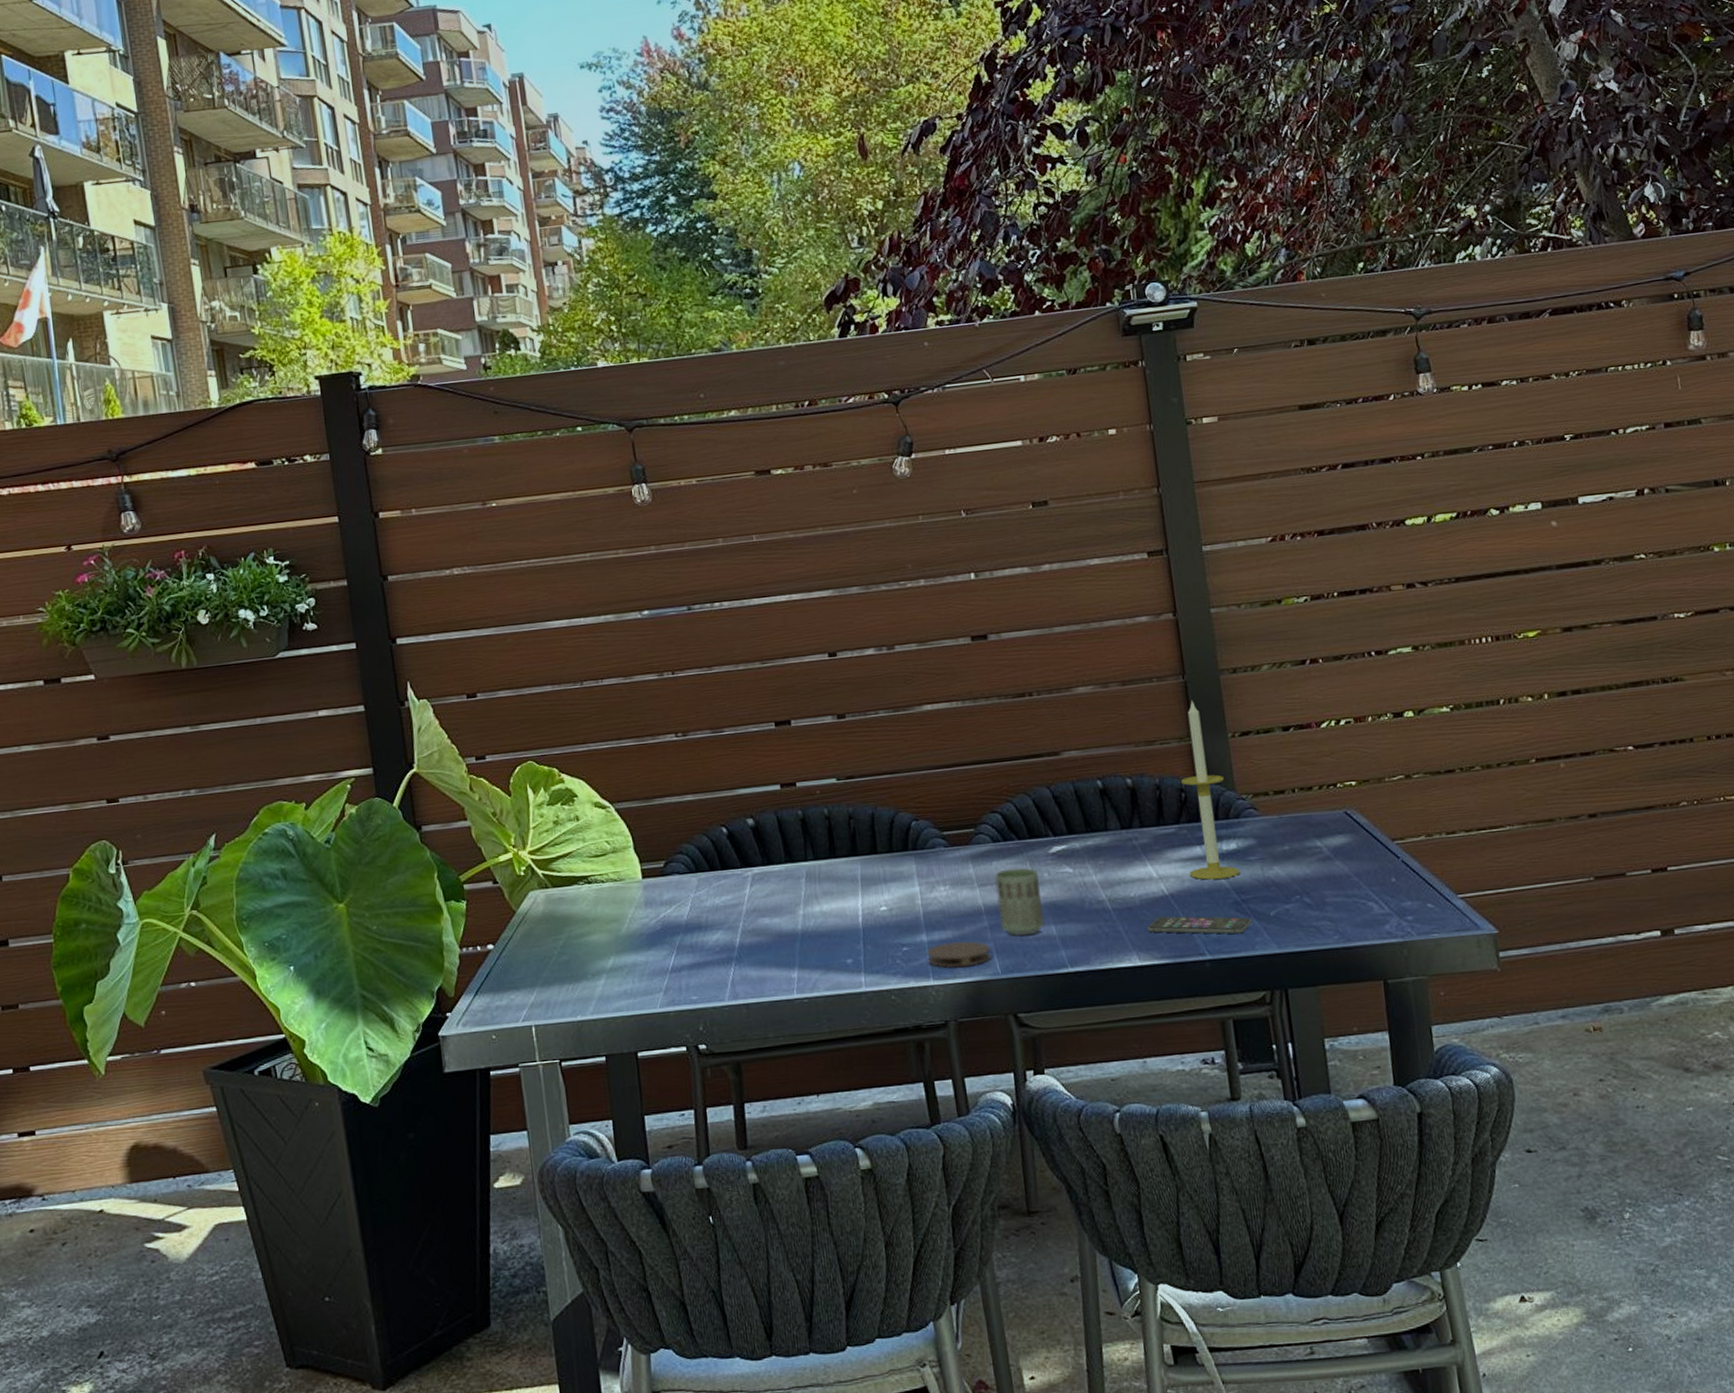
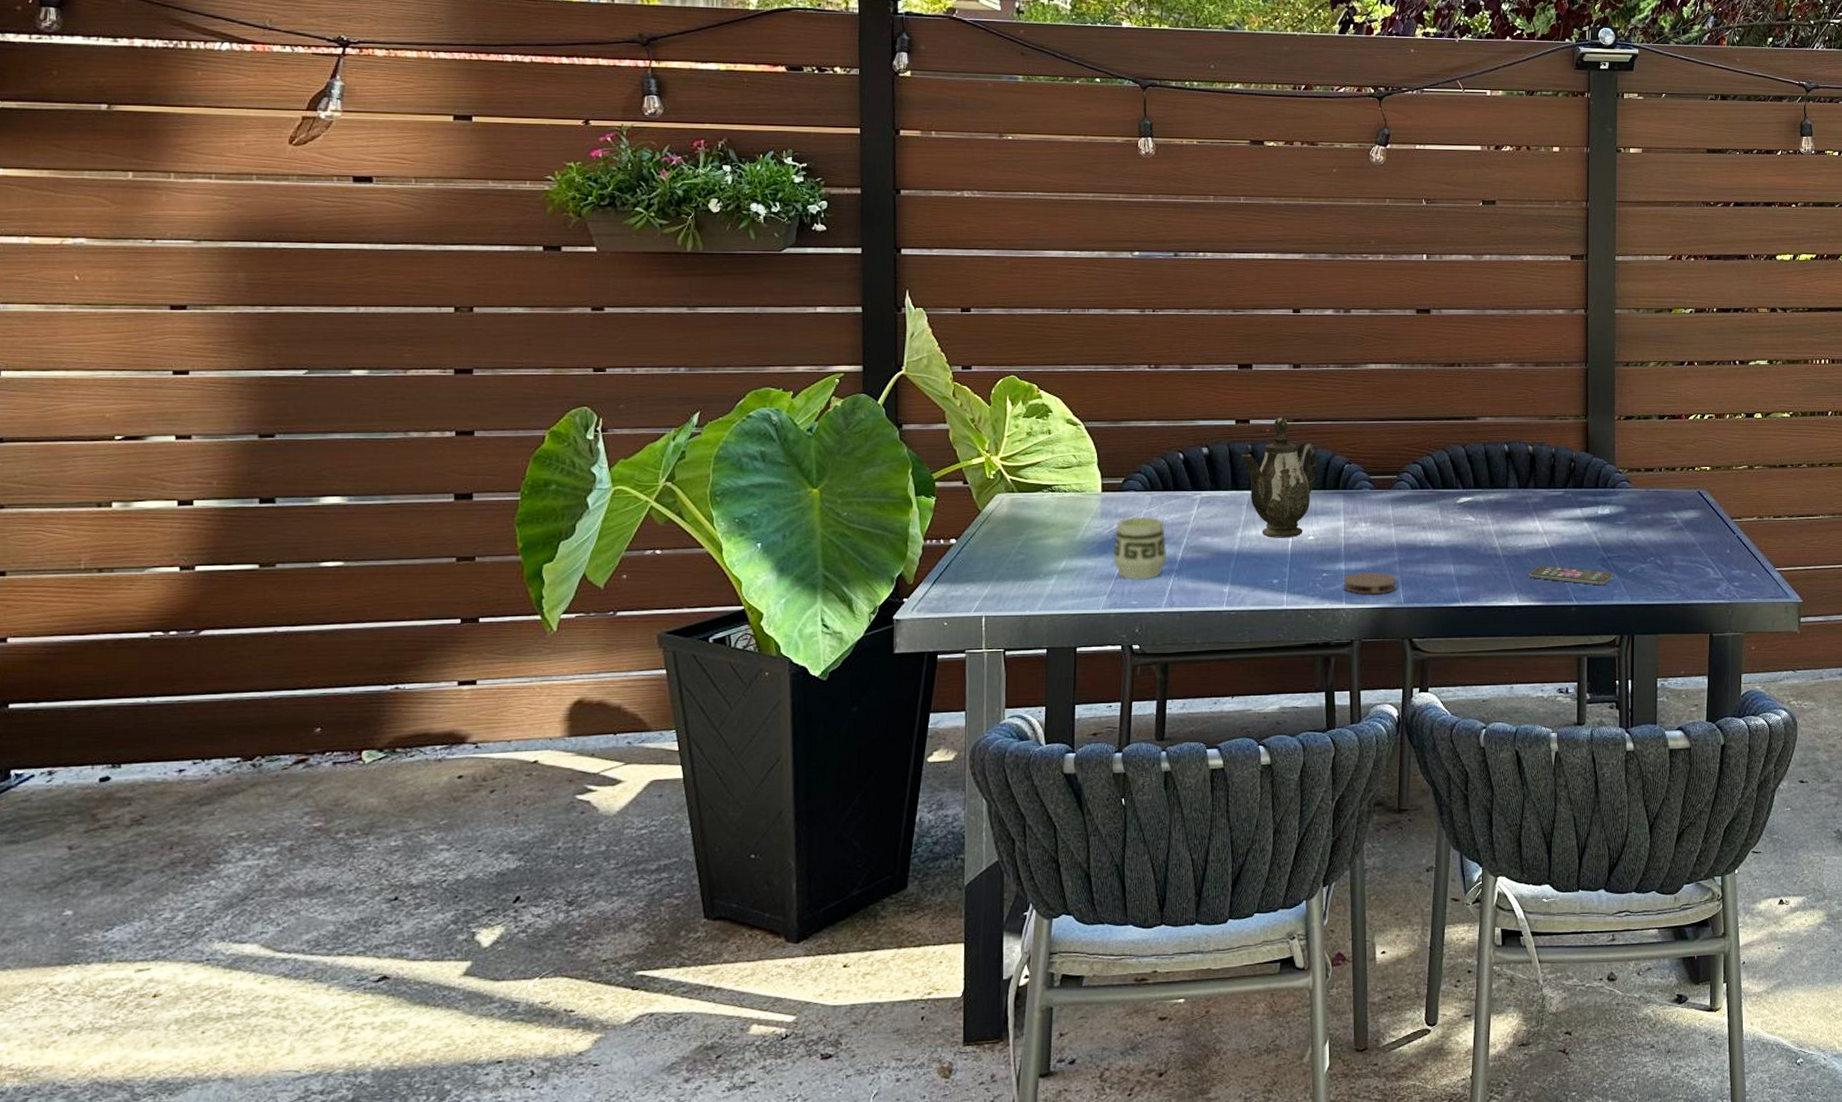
cup: none [663,901,724,973] -> present [1112,516,1167,581]
teapot: none [792,775,880,913] -> present [1242,416,1317,538]
cup: present [994,867,1044,936] -> none [1408,513,1445,572]
candle: present [1181,700,1240,880] -> none [1569,385,1609,538]

